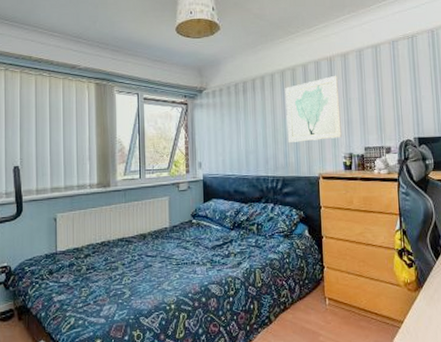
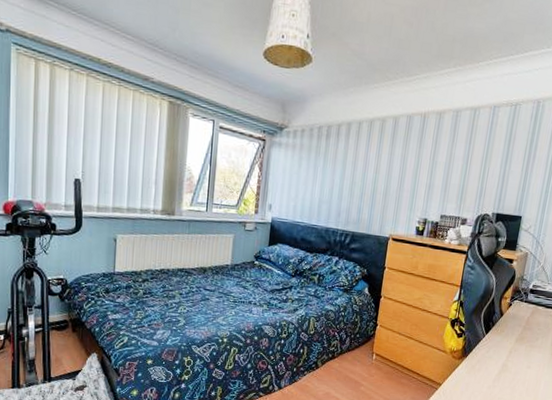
wall art: present [285,75,342,142] -> none [364,134,428,202]

